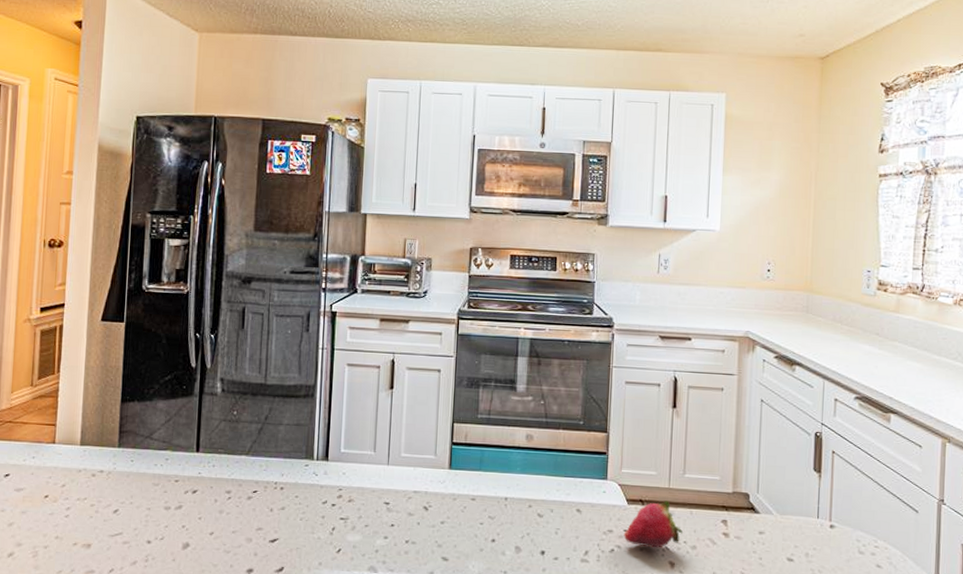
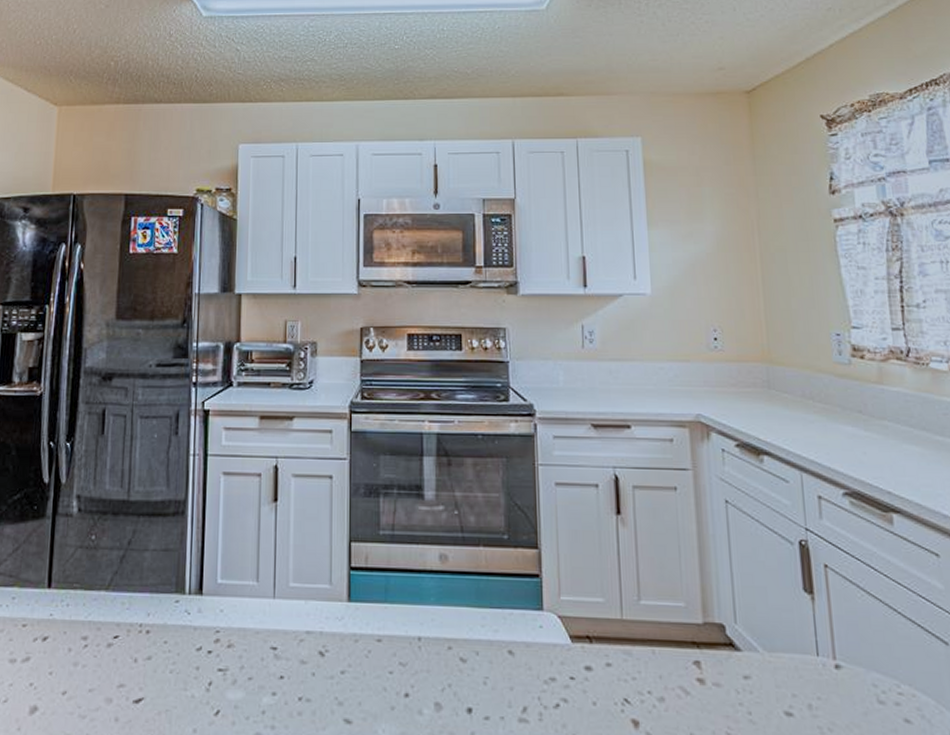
fruit: present [623,500,683,548] -> none [570,636,645,701]

